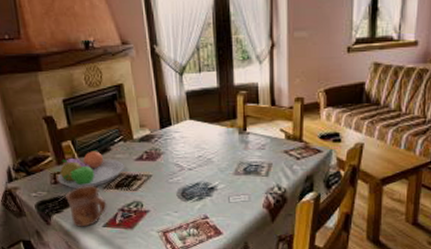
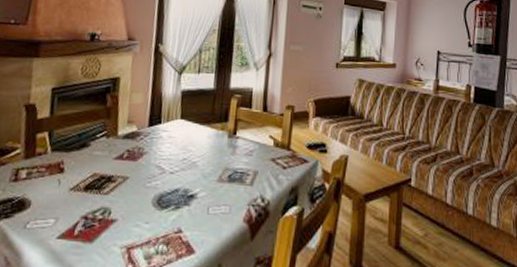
fruit bowl: present [57,149,124,188] -> none [19,144,101,189]
mug: present [66,186,107,227] -> none [21,185,70,238]

